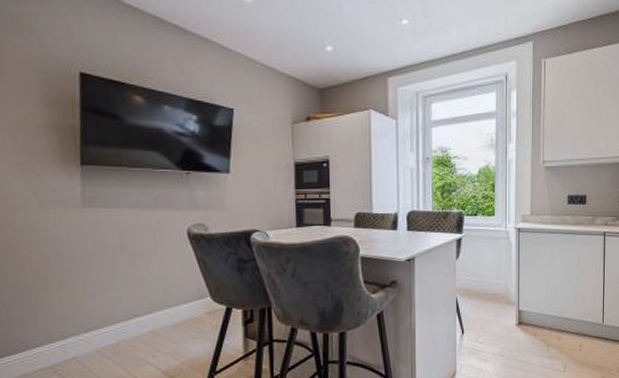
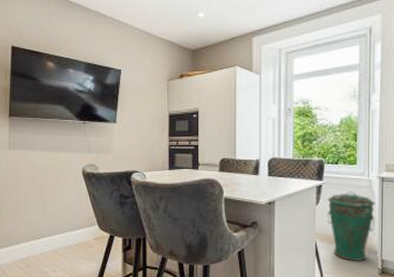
trash can: none [467,243,512,315] -> present [327,191,375,262]

